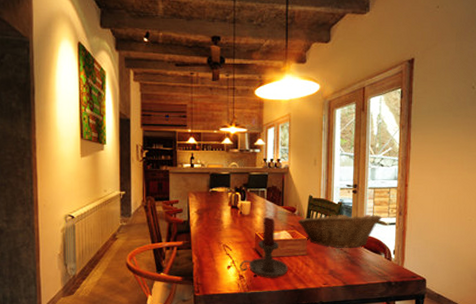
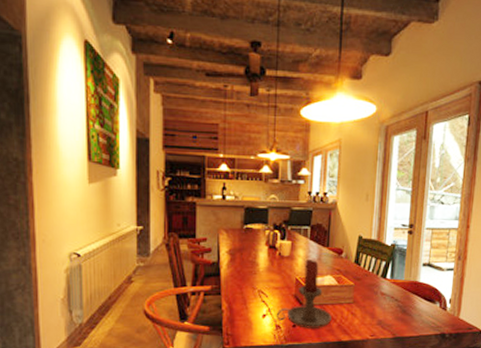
fruit basket: present [298,213,382,248] -> none [344,256,439,296]

